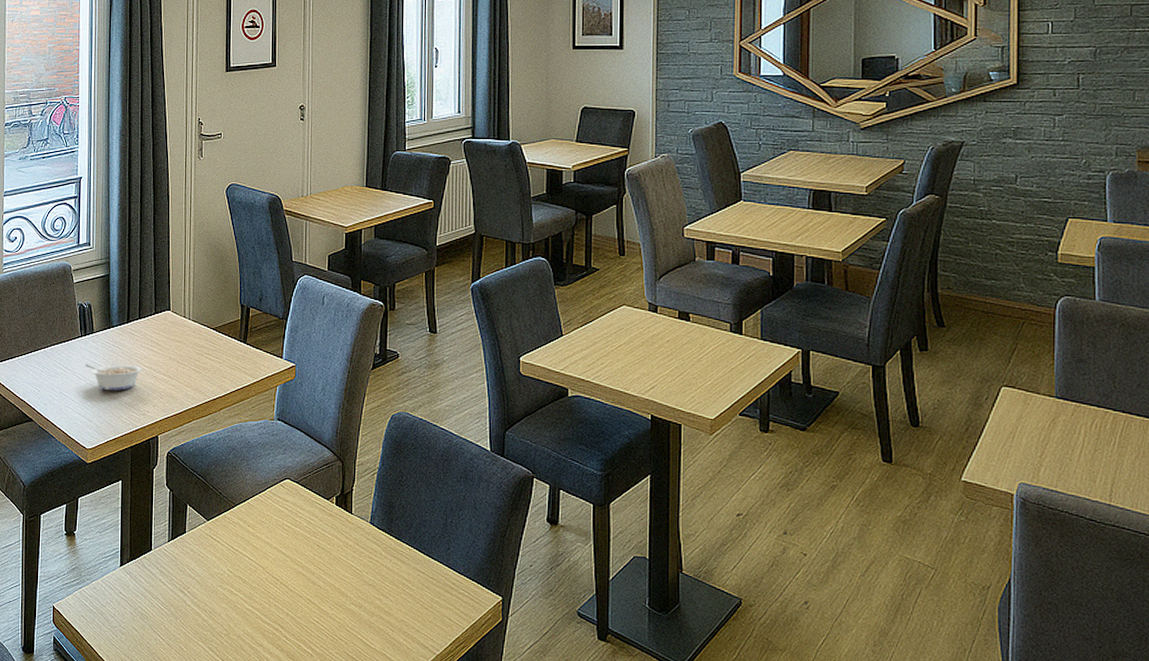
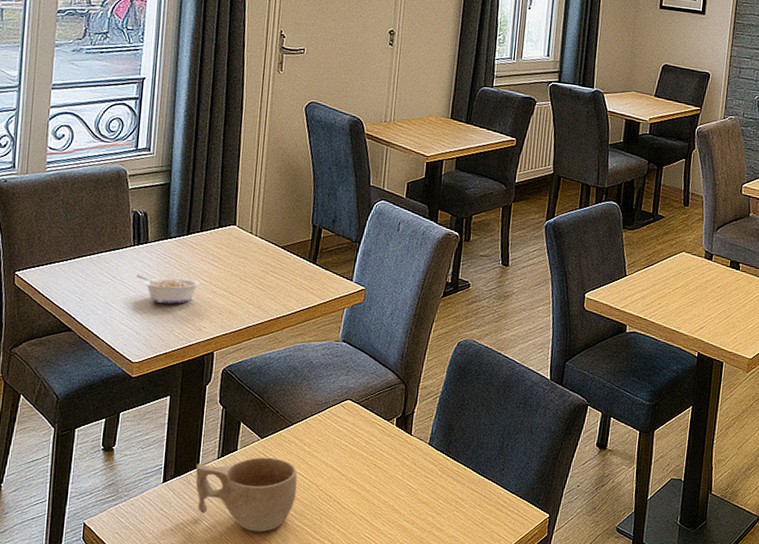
cup: none [149,539,244,616] -> present [195,457,298,533]

